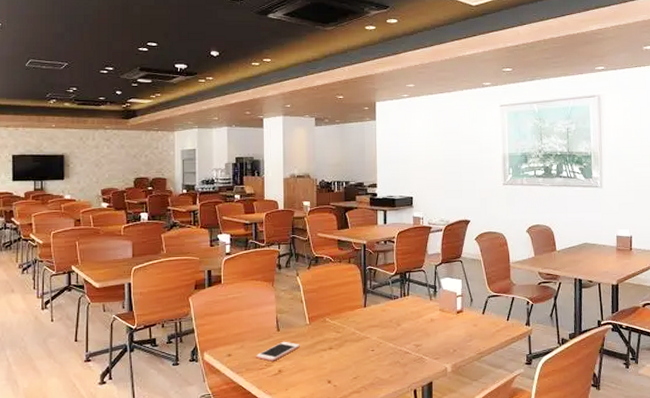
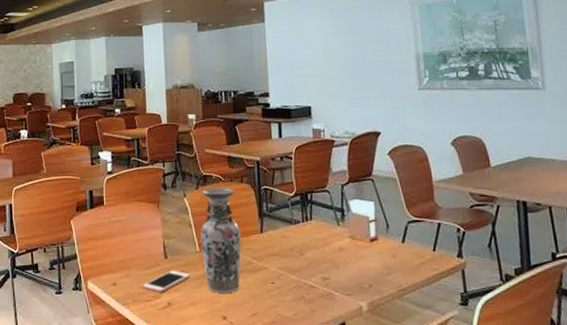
vase: none [311,267,347,361] -> present [200,187,242,294]

